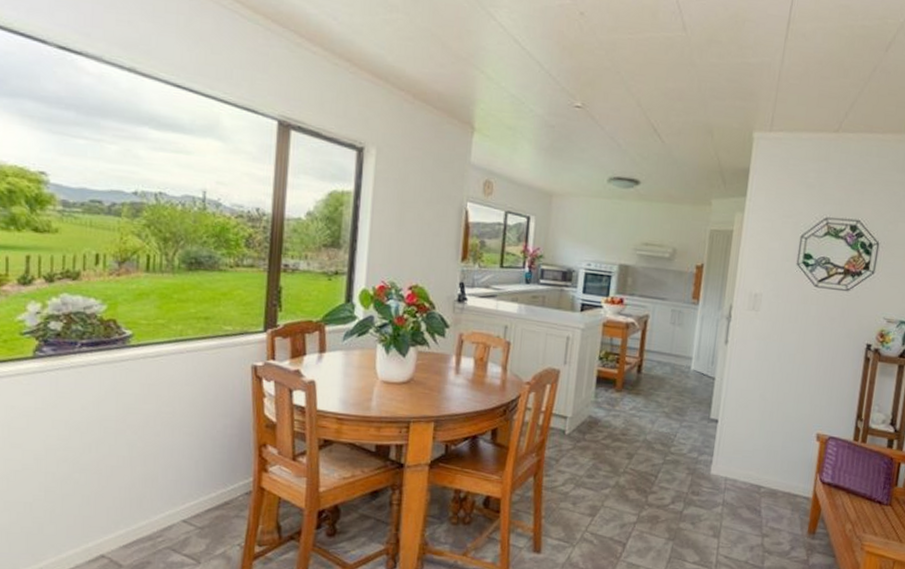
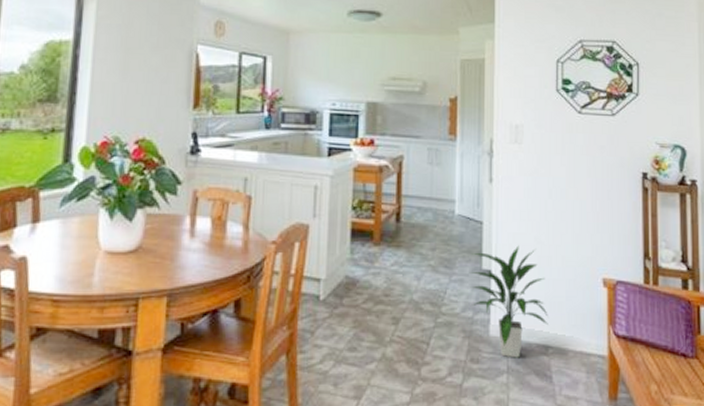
indoor plant: none [697,400,766,494] -> present [470,245,548,358]

